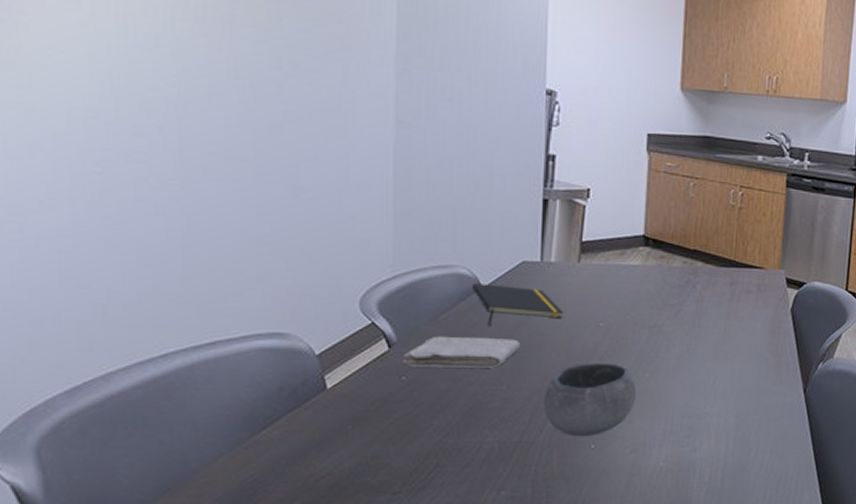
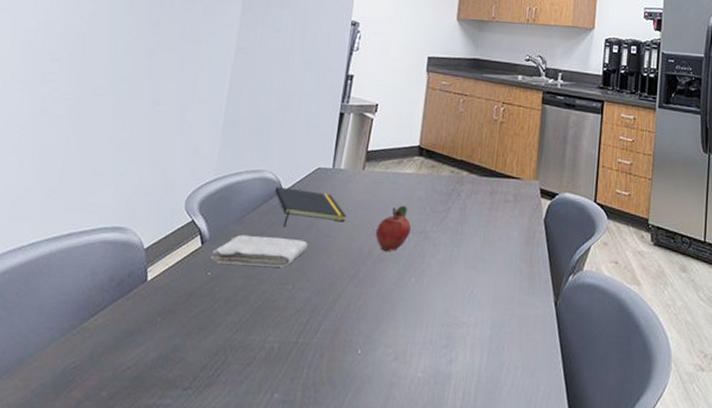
bowl: present [543,363,636,437] -> none [320,265,402,341]
fruit: none [599,299,642,348] -> present [375,205,412,252]

